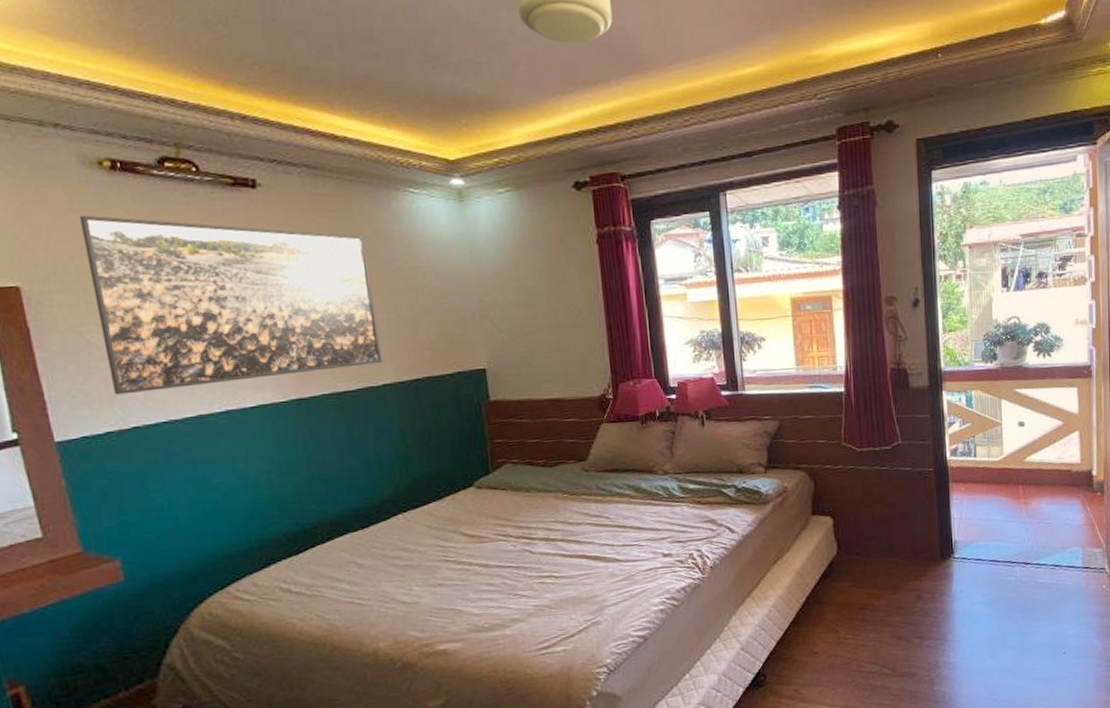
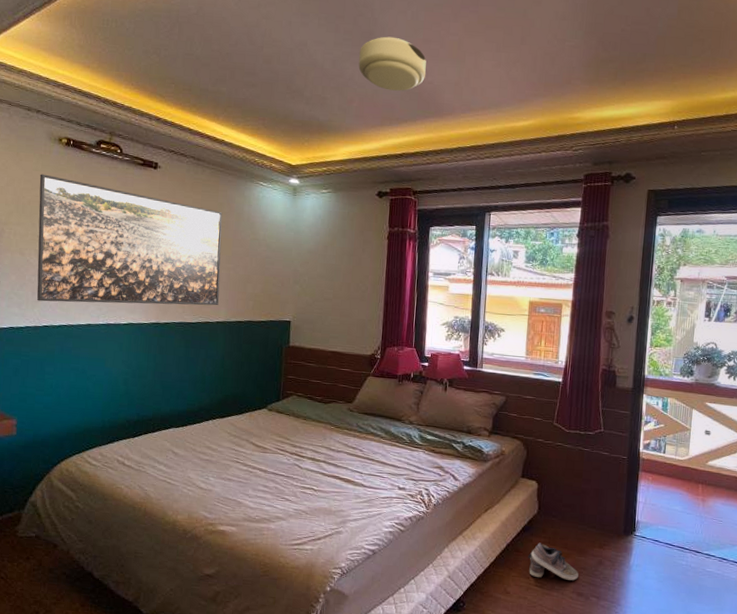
shoe: none [833,587,895,629] -> present [528,542,579,581]

